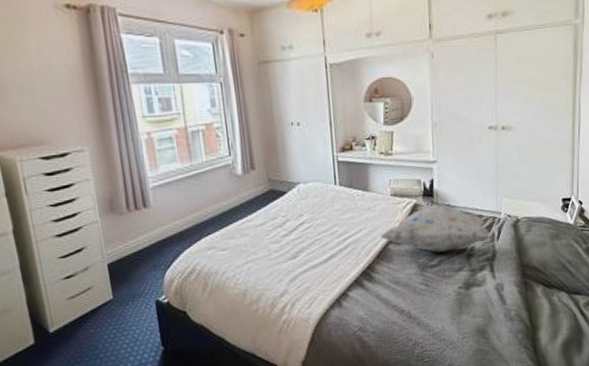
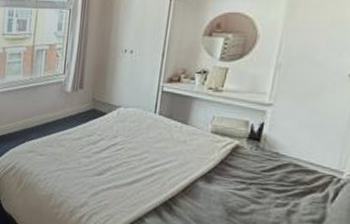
decorative pillow: present [381,204,492,253] -> none [191,149,325,202]

